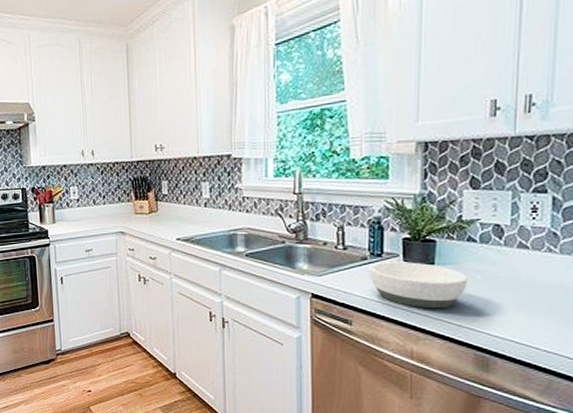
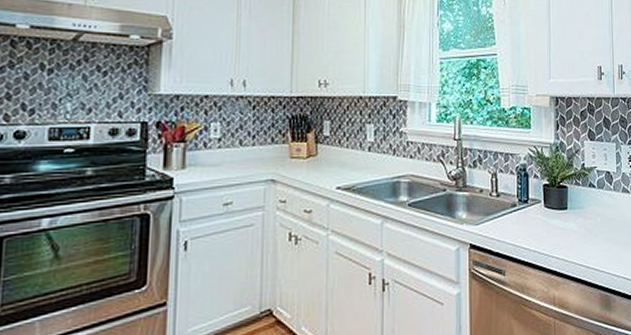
bowl: present [368,262,467,309] -> none [517,207,591,253]

